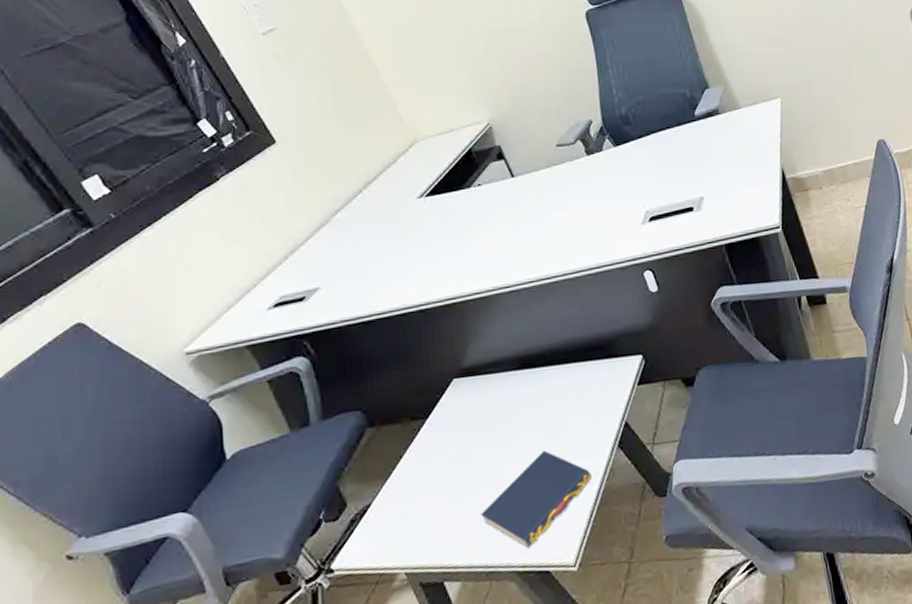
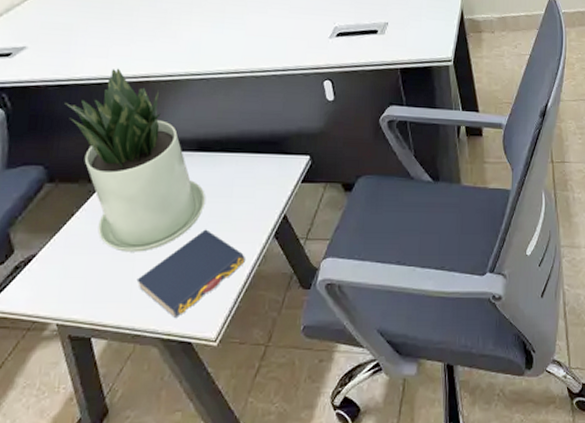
planter: none [371,294,538,488] -> present [64,68,205,252]

